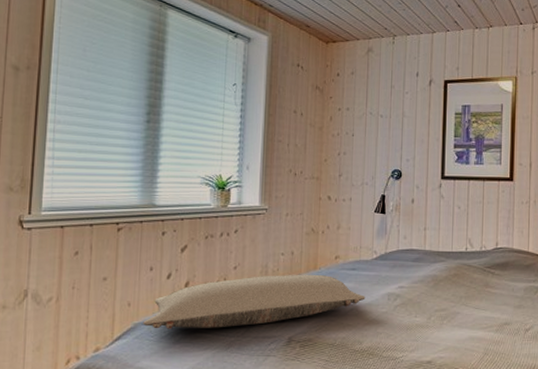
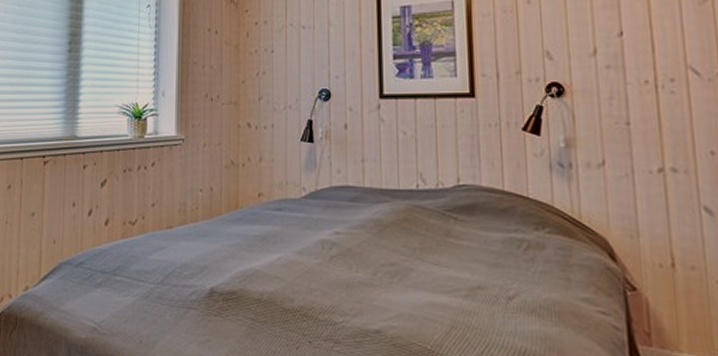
pillow: present [143,274,366,329] -> none [67,214,295,273]

